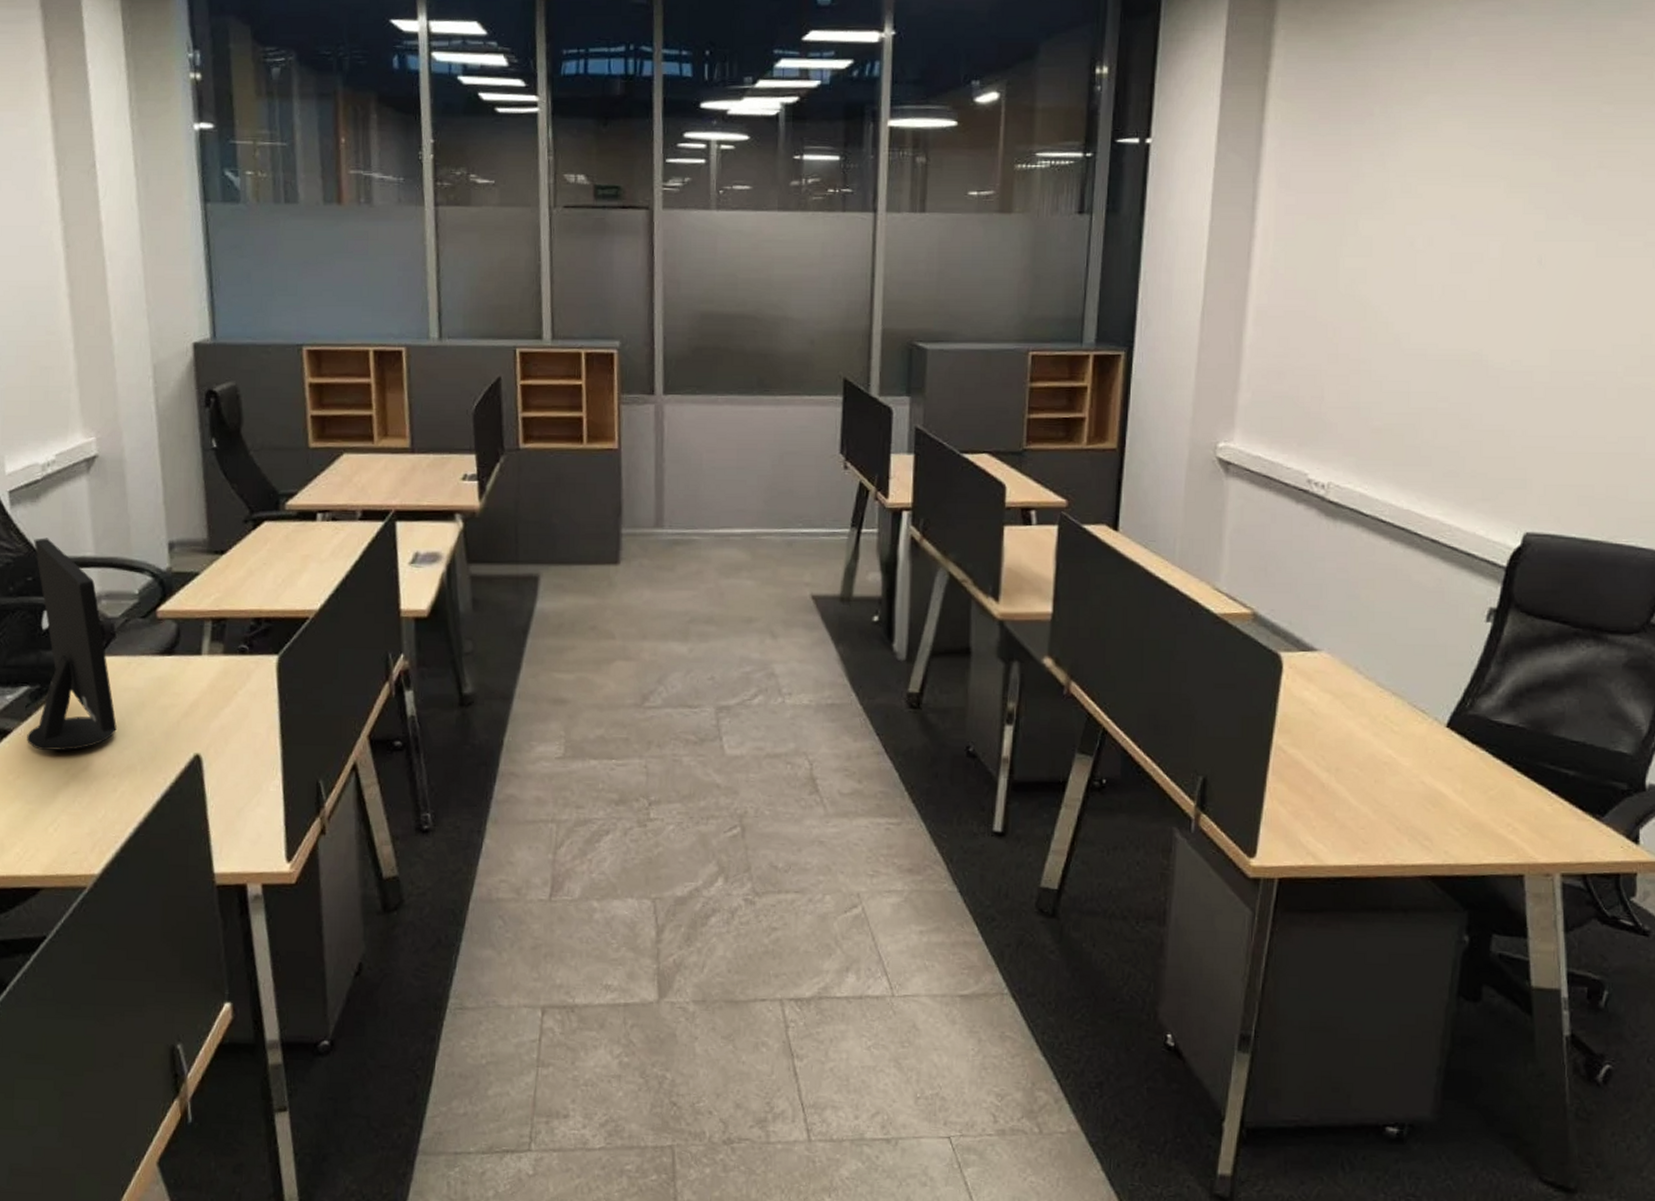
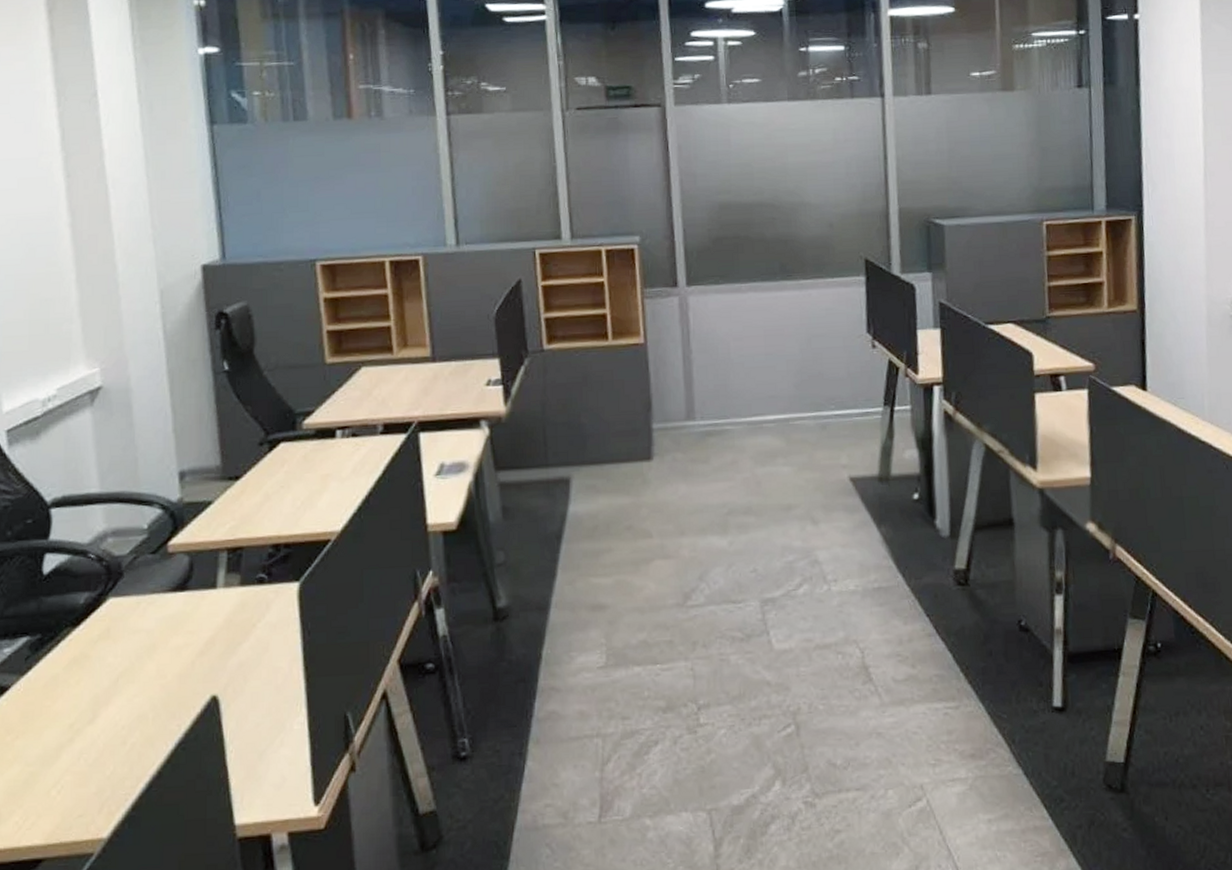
computer monitor: present [27,538,117,751] -> none [27,476,126,706]

